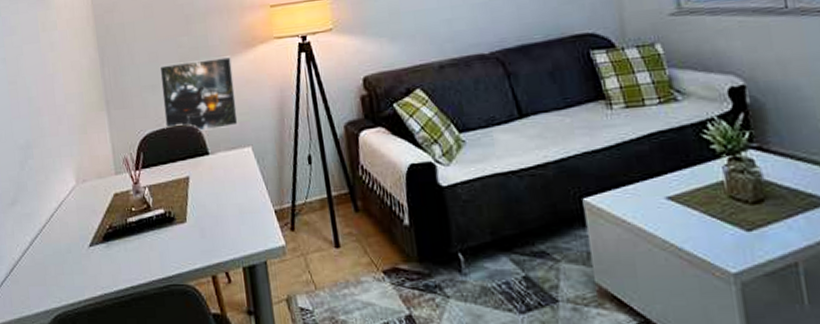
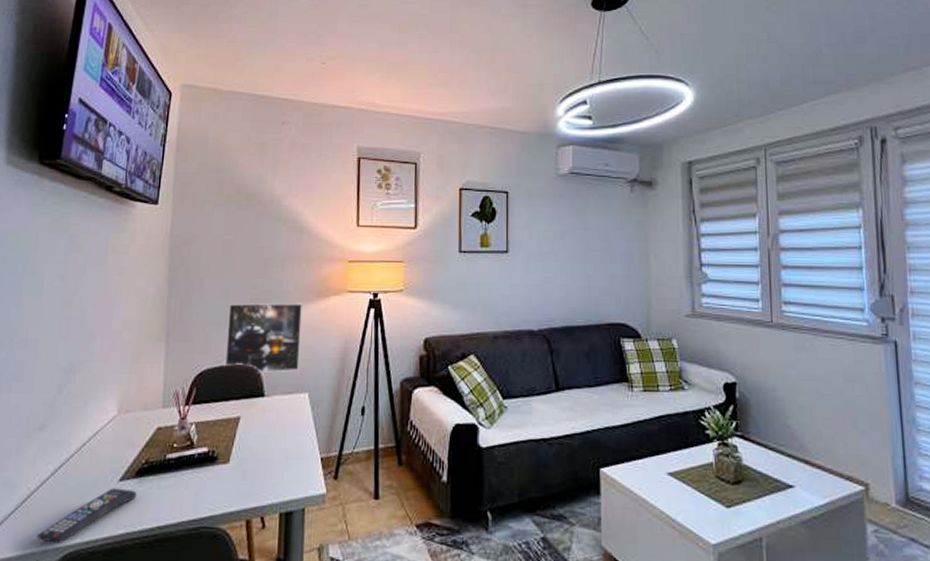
remote control: none [28,253,108,306] -> present [36,488,137,543]

